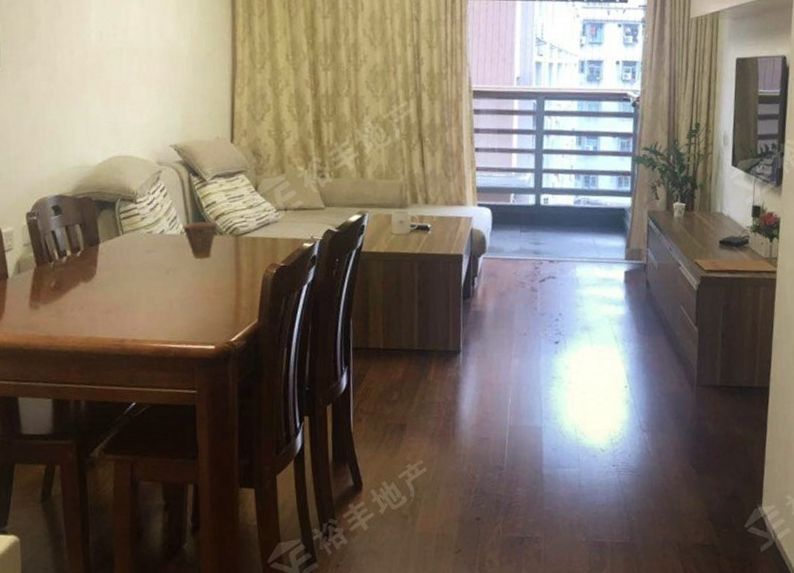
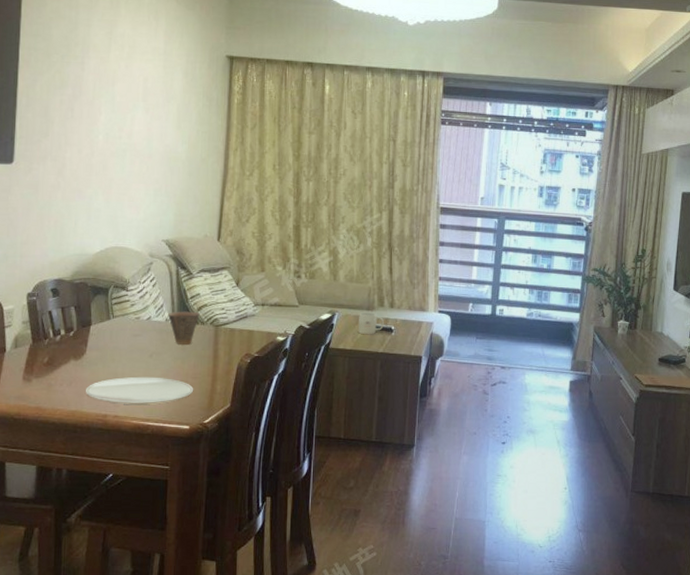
plate: none [98,295,217,327] -> present [85,376,194,405]

